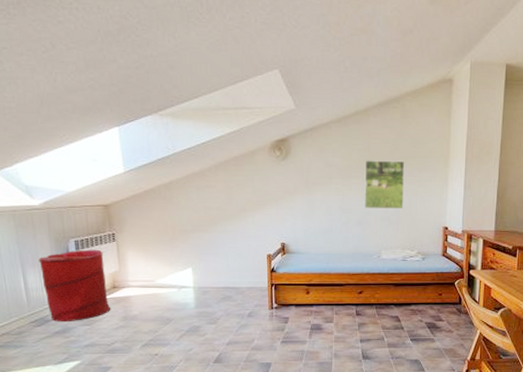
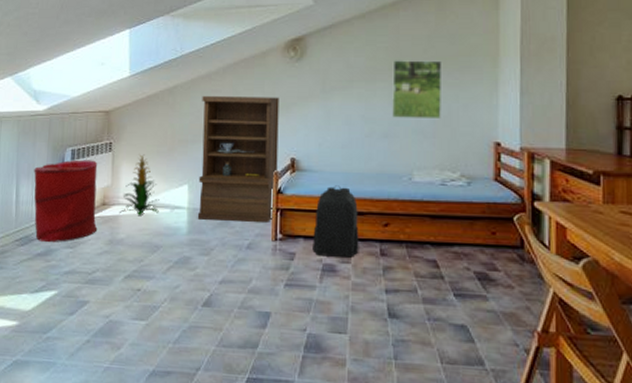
indoor plant: none [130,243,167,295] -> present [119,154,160,215]
bookshelf: none [197,191,270,296] -> present [197,96,279,224]
backpack: none [302,264,340,319] -> present [312,185,359,258]

